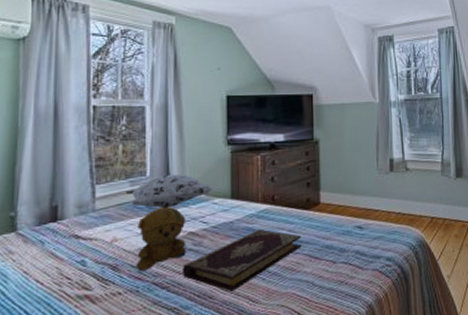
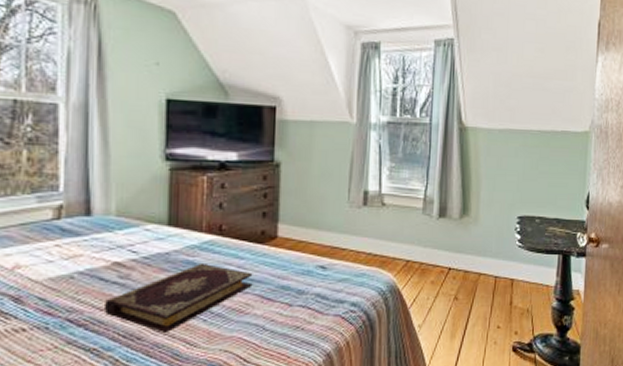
decorative pillow: present [125,174,213,208] -> none [30,191,146,231]
stuffed bear: present [136,201,186,271] -> none [45,224,110,304]

